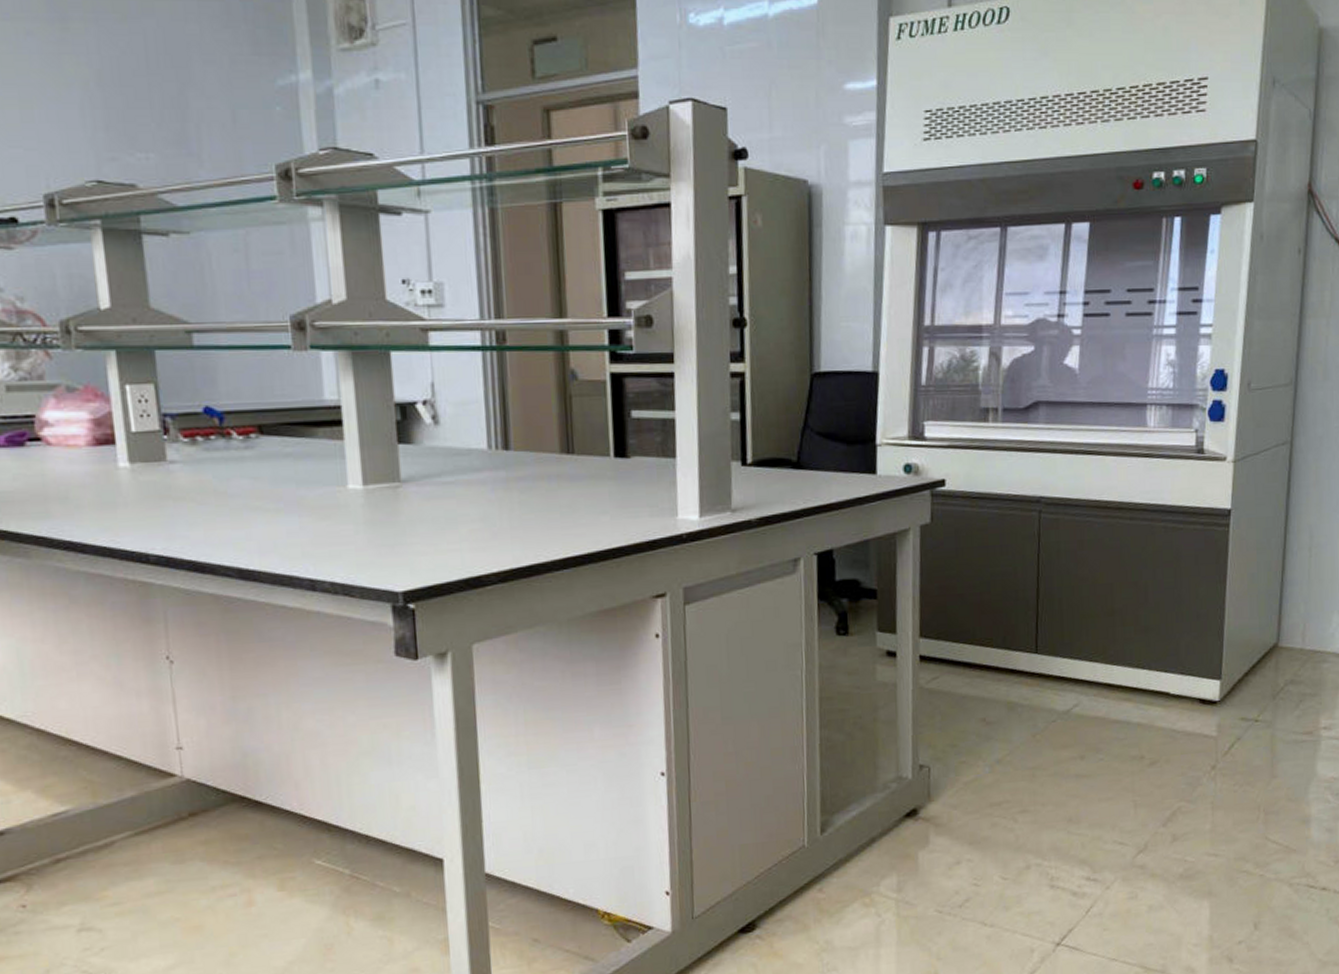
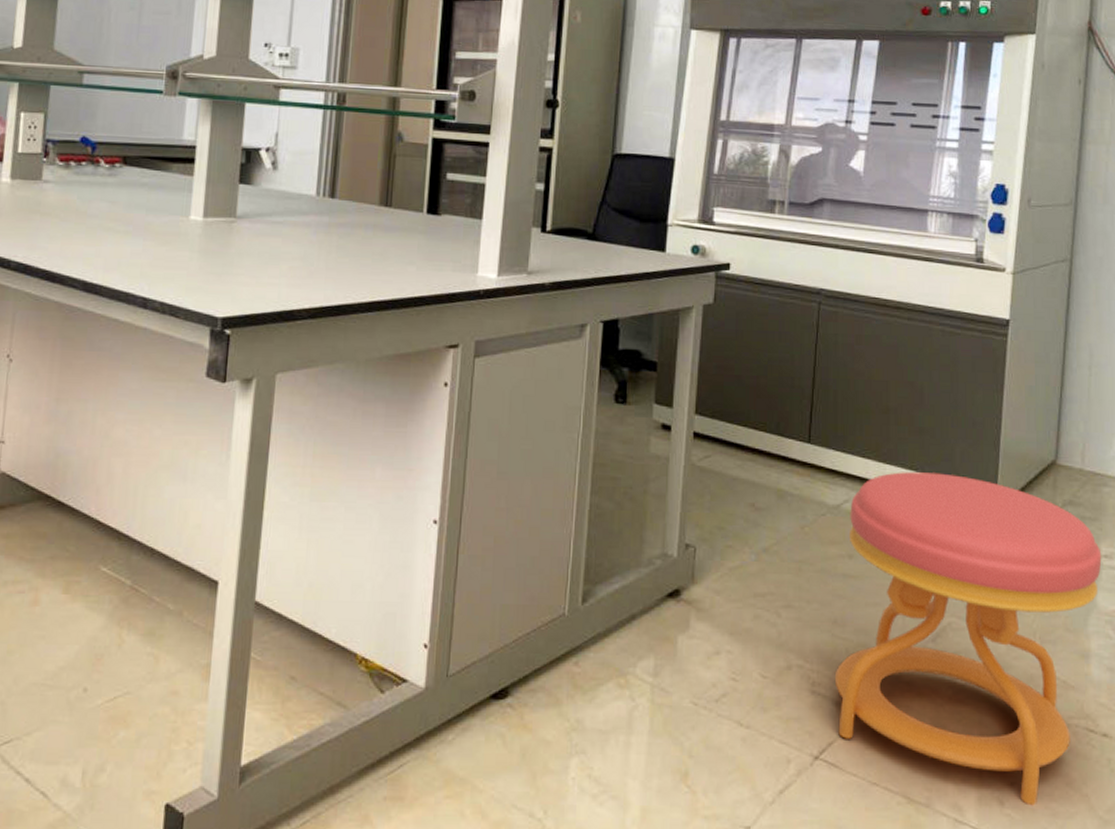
stool: none [1072,668,1321,959] -> present [834,472,1102,806]

